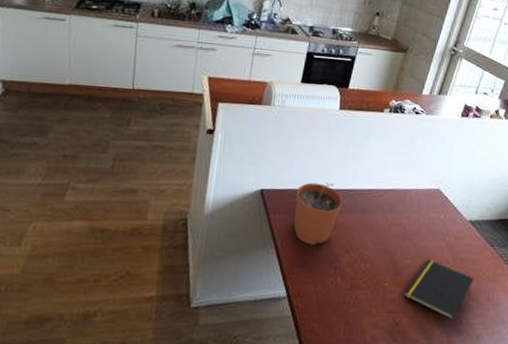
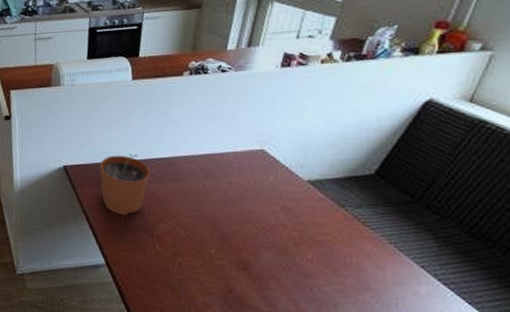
notepad: present [403,259,474,321] -> none [234,224,322,288]

